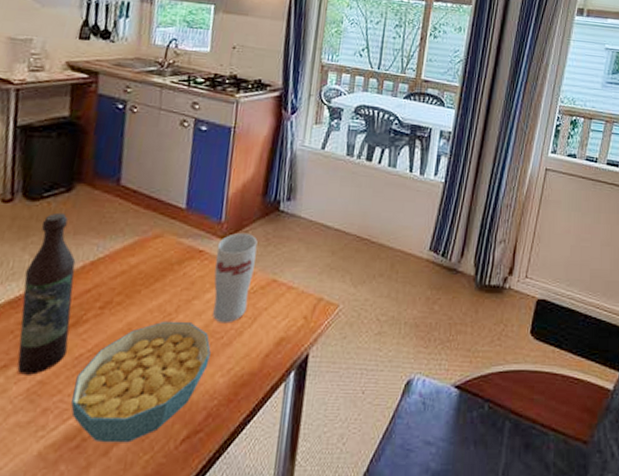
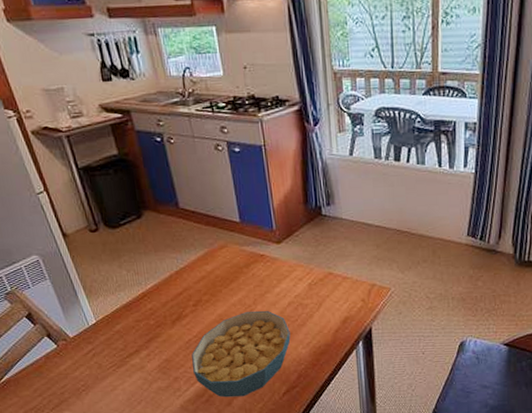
wine bottle: present [17,212,76,375] -> none [127,235,178,356]
cup: present [213,233,258,324] -> none [275,237,312,310]

